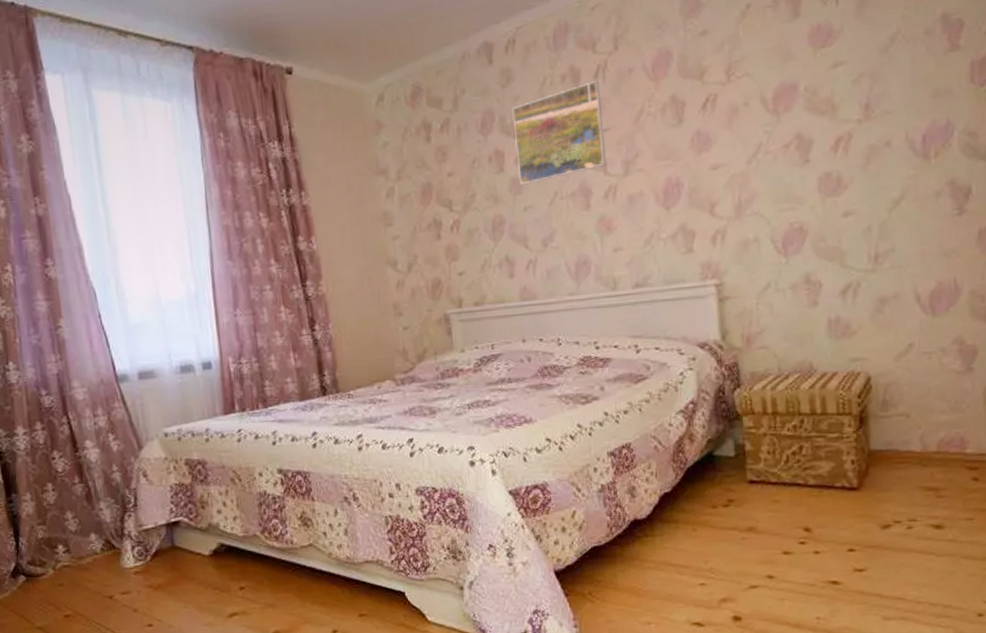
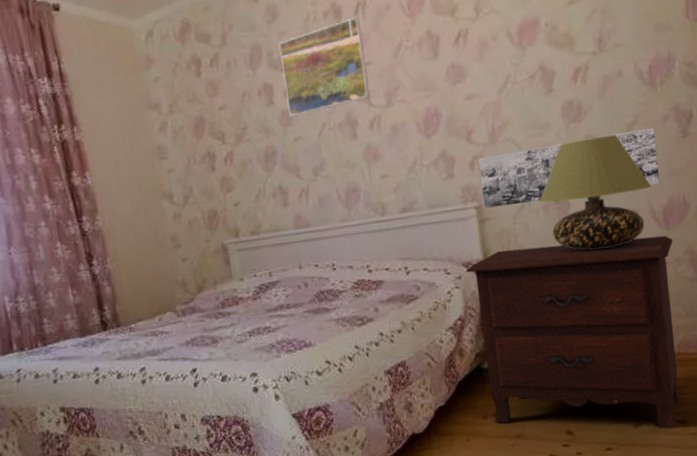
nightstand: none [701,322,939,534] -> present [465,236,680,429]
wall art: none [721,203,928,286] -> present [478,127,660,208]
table lamp: none [787,210,918,335] -> present [539,134,652,250]

